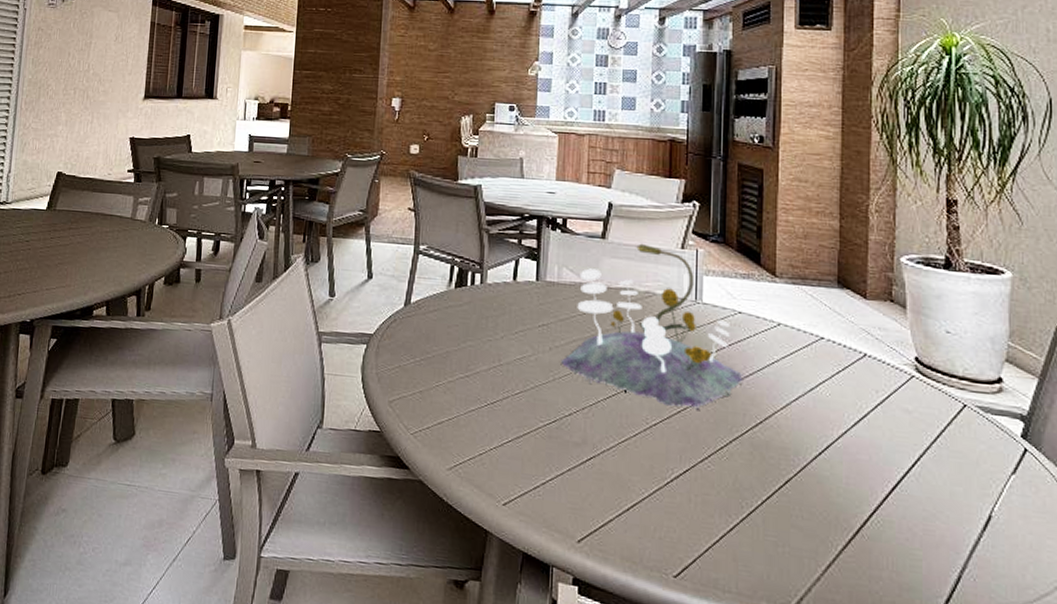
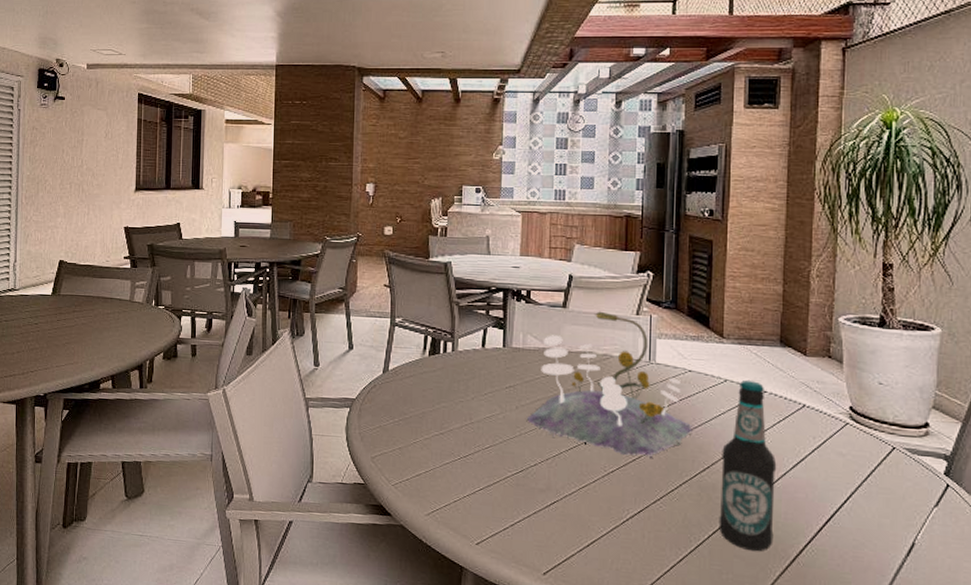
bottle: none [773,325,837,522] -> present [718,380,777,552]

